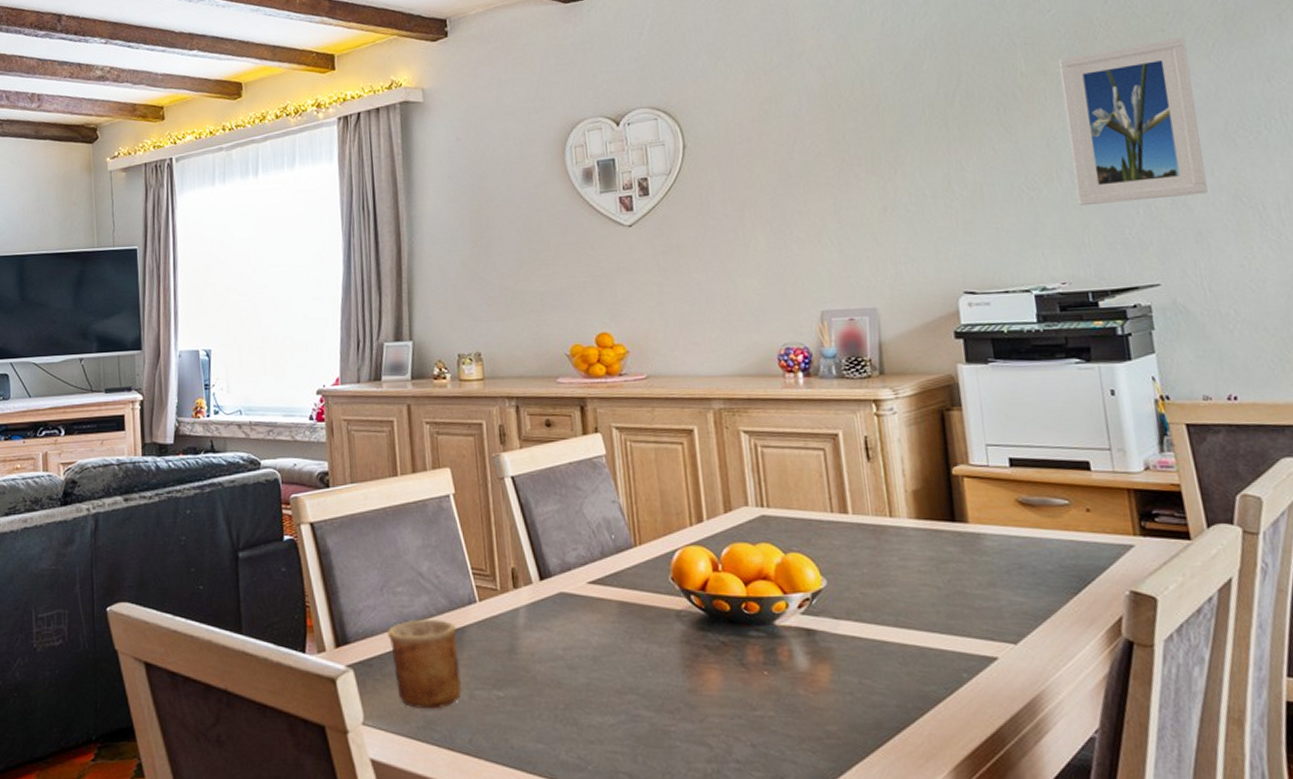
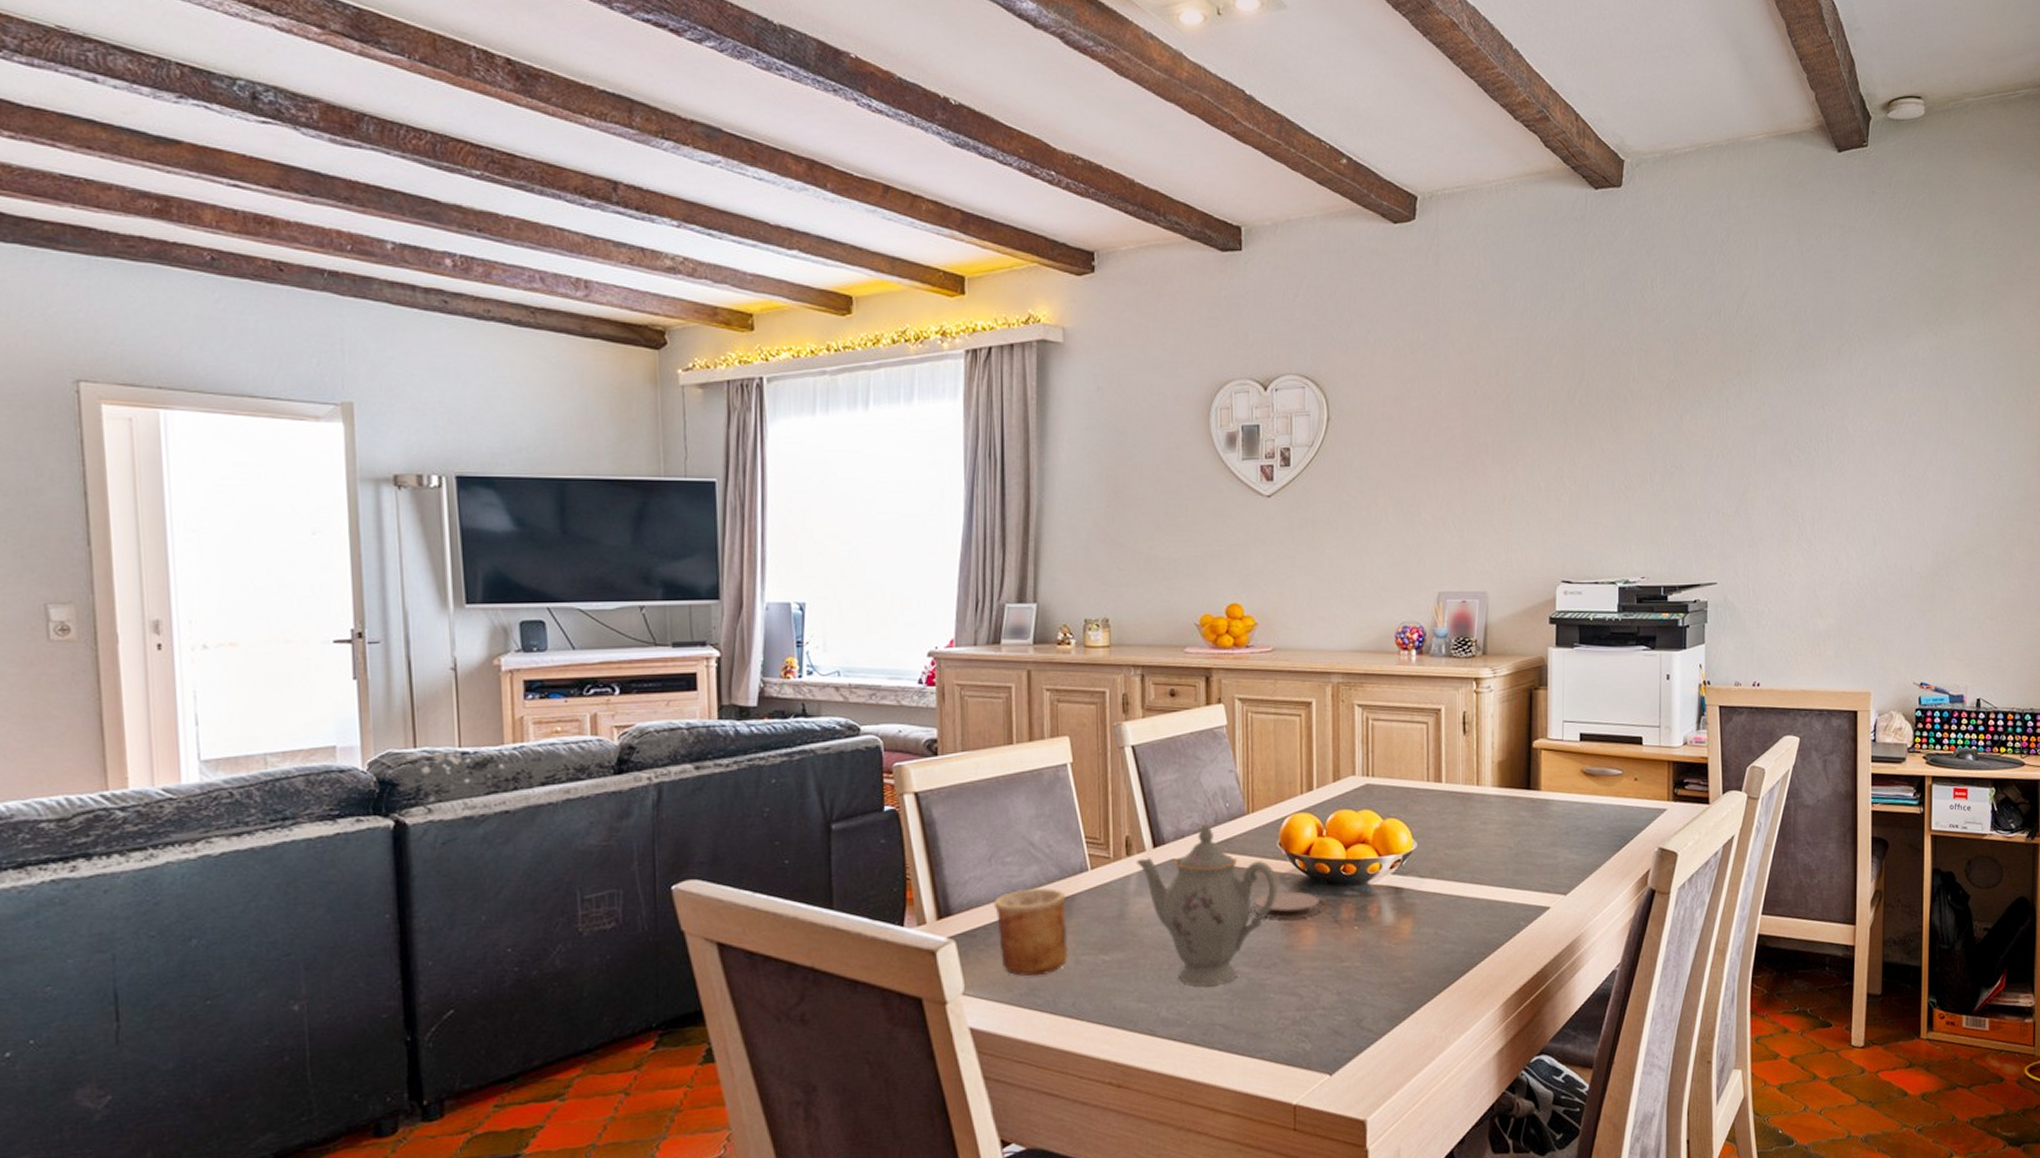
teapot: none [522,557,676,730] -> present [1135,824,1279,987]
coaster: none [649,629,723,661] -> present [1254,891,1320,920]
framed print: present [1059,37,1208,205] -> none [1664,359,1766,507]

